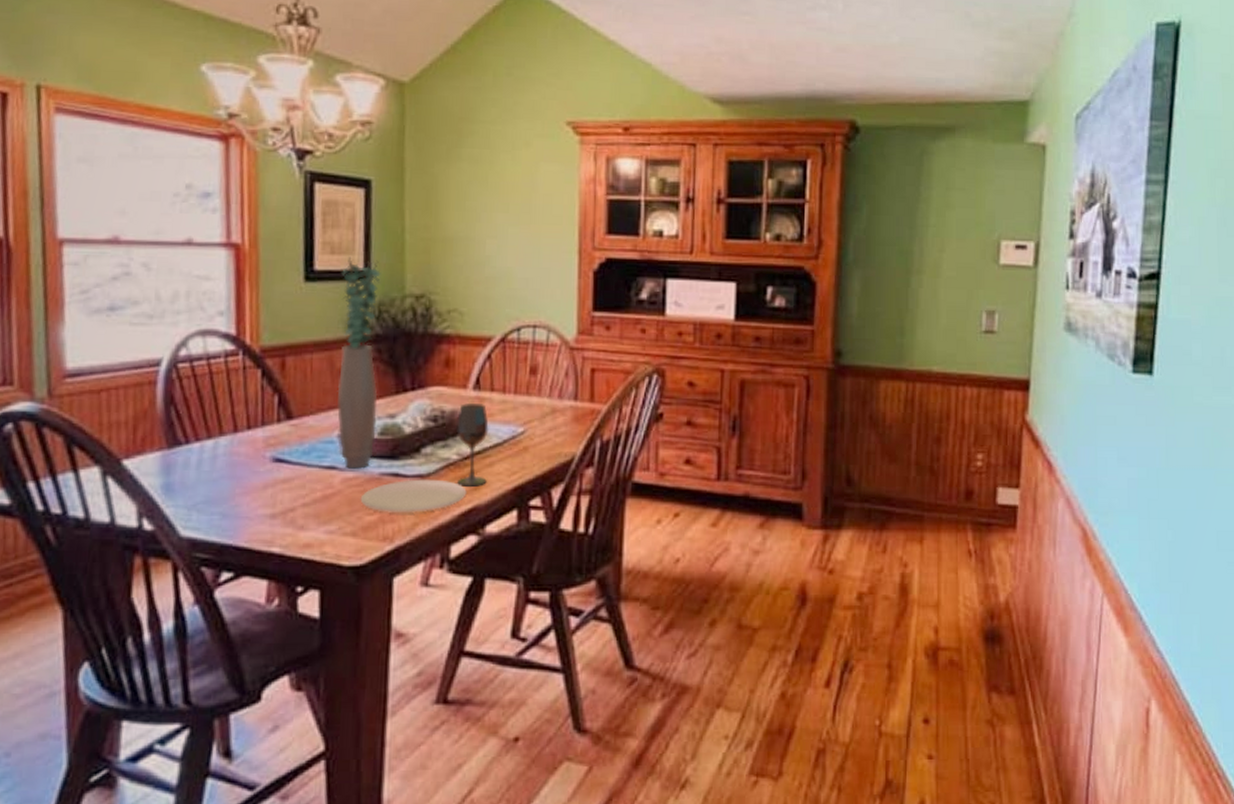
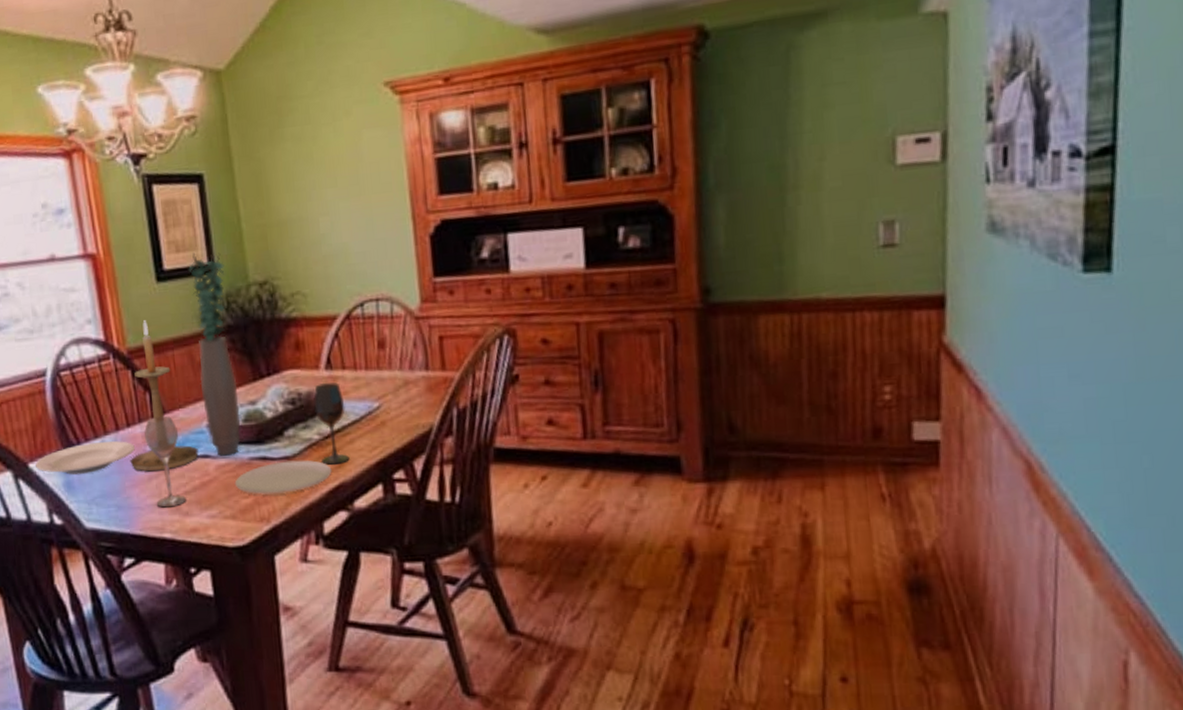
plate: none [131,442,253,476] -> present [35,440,135,475]
candlestick: none [244,319,325,479] -> present [130,320,198,472]
wineglass: none [266,422,306,519] -> present [144,416,186,508]

